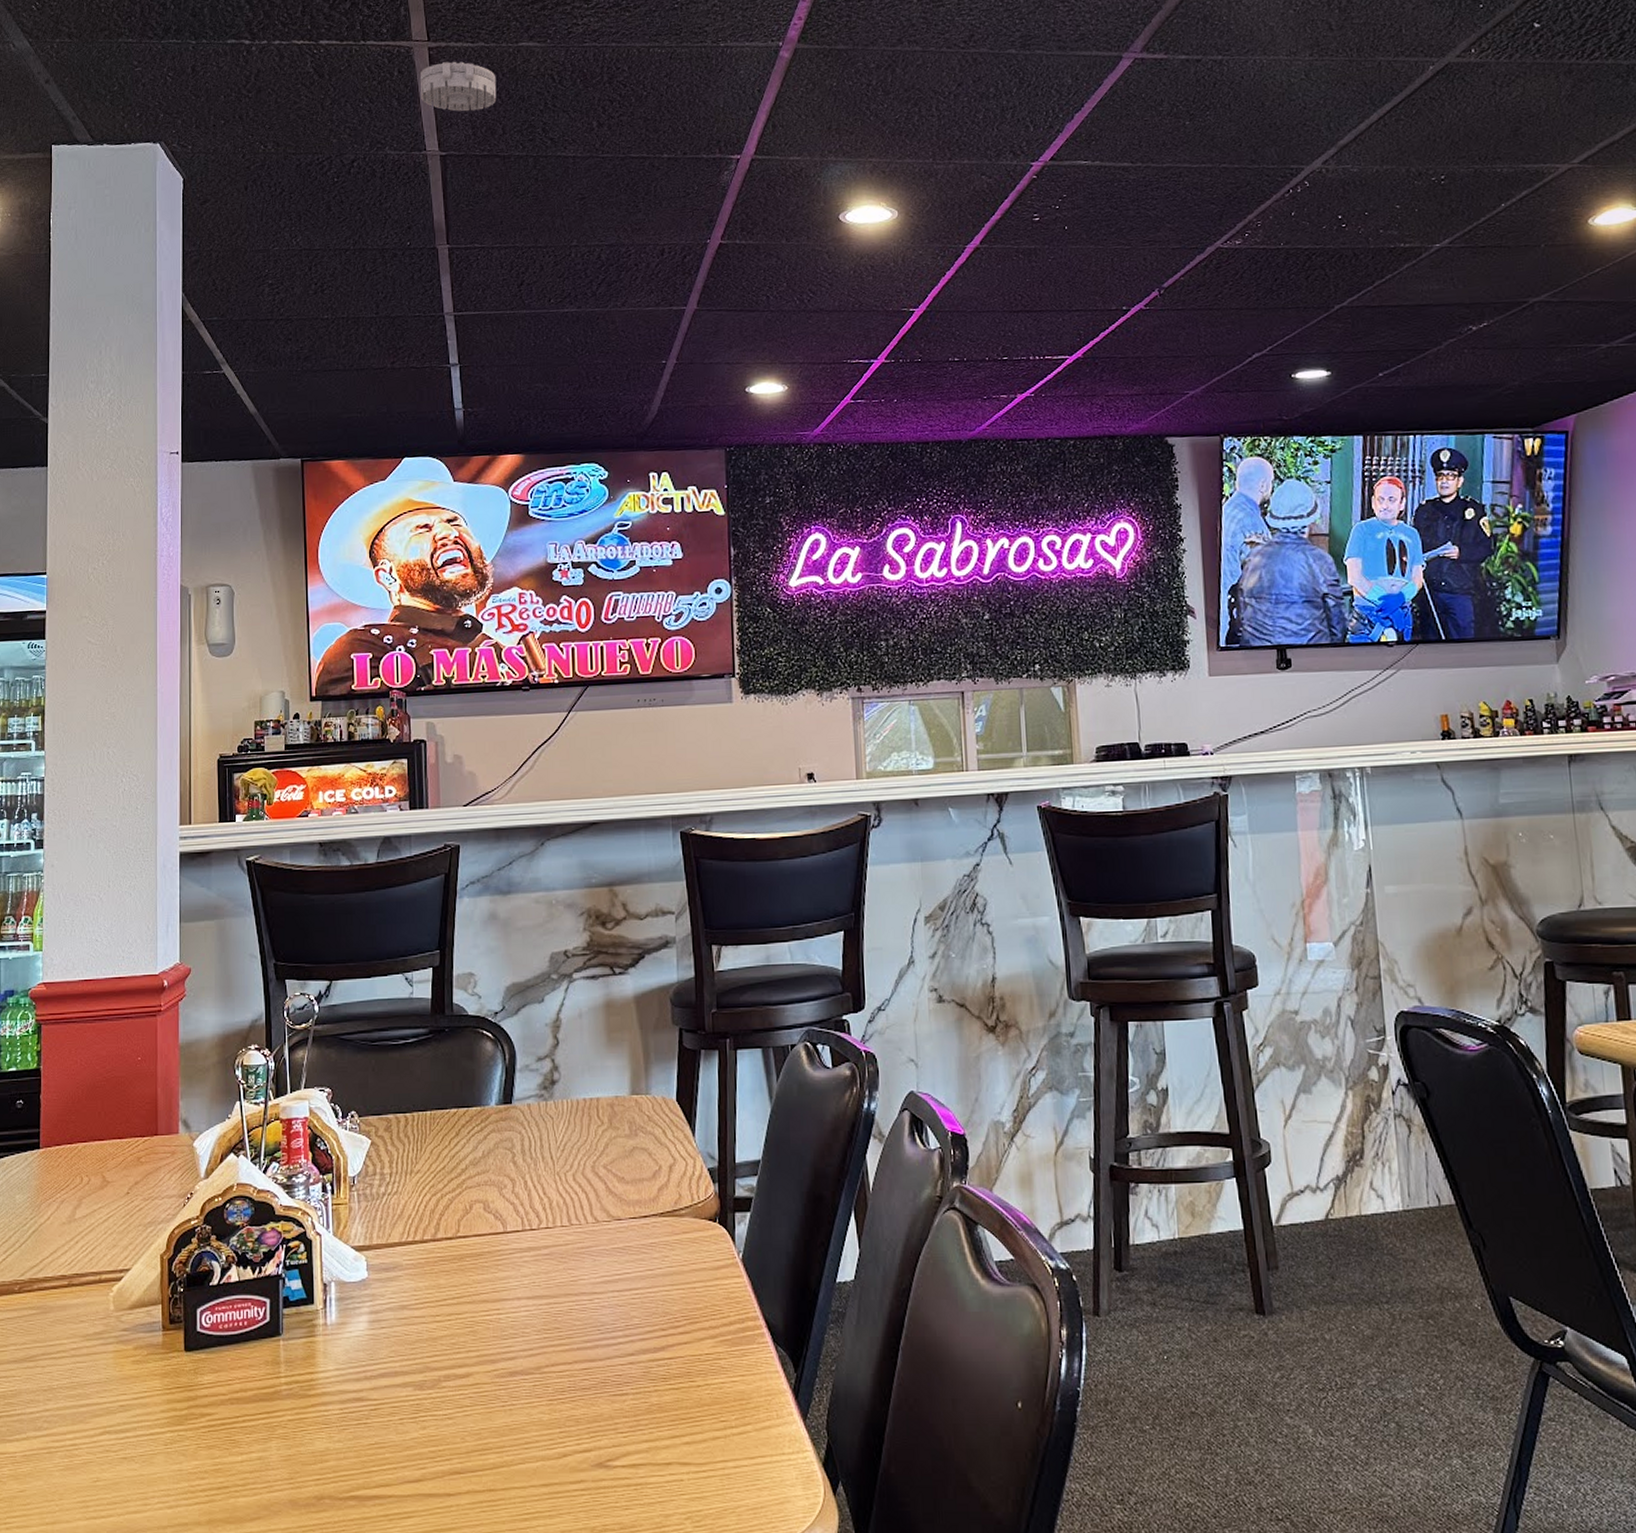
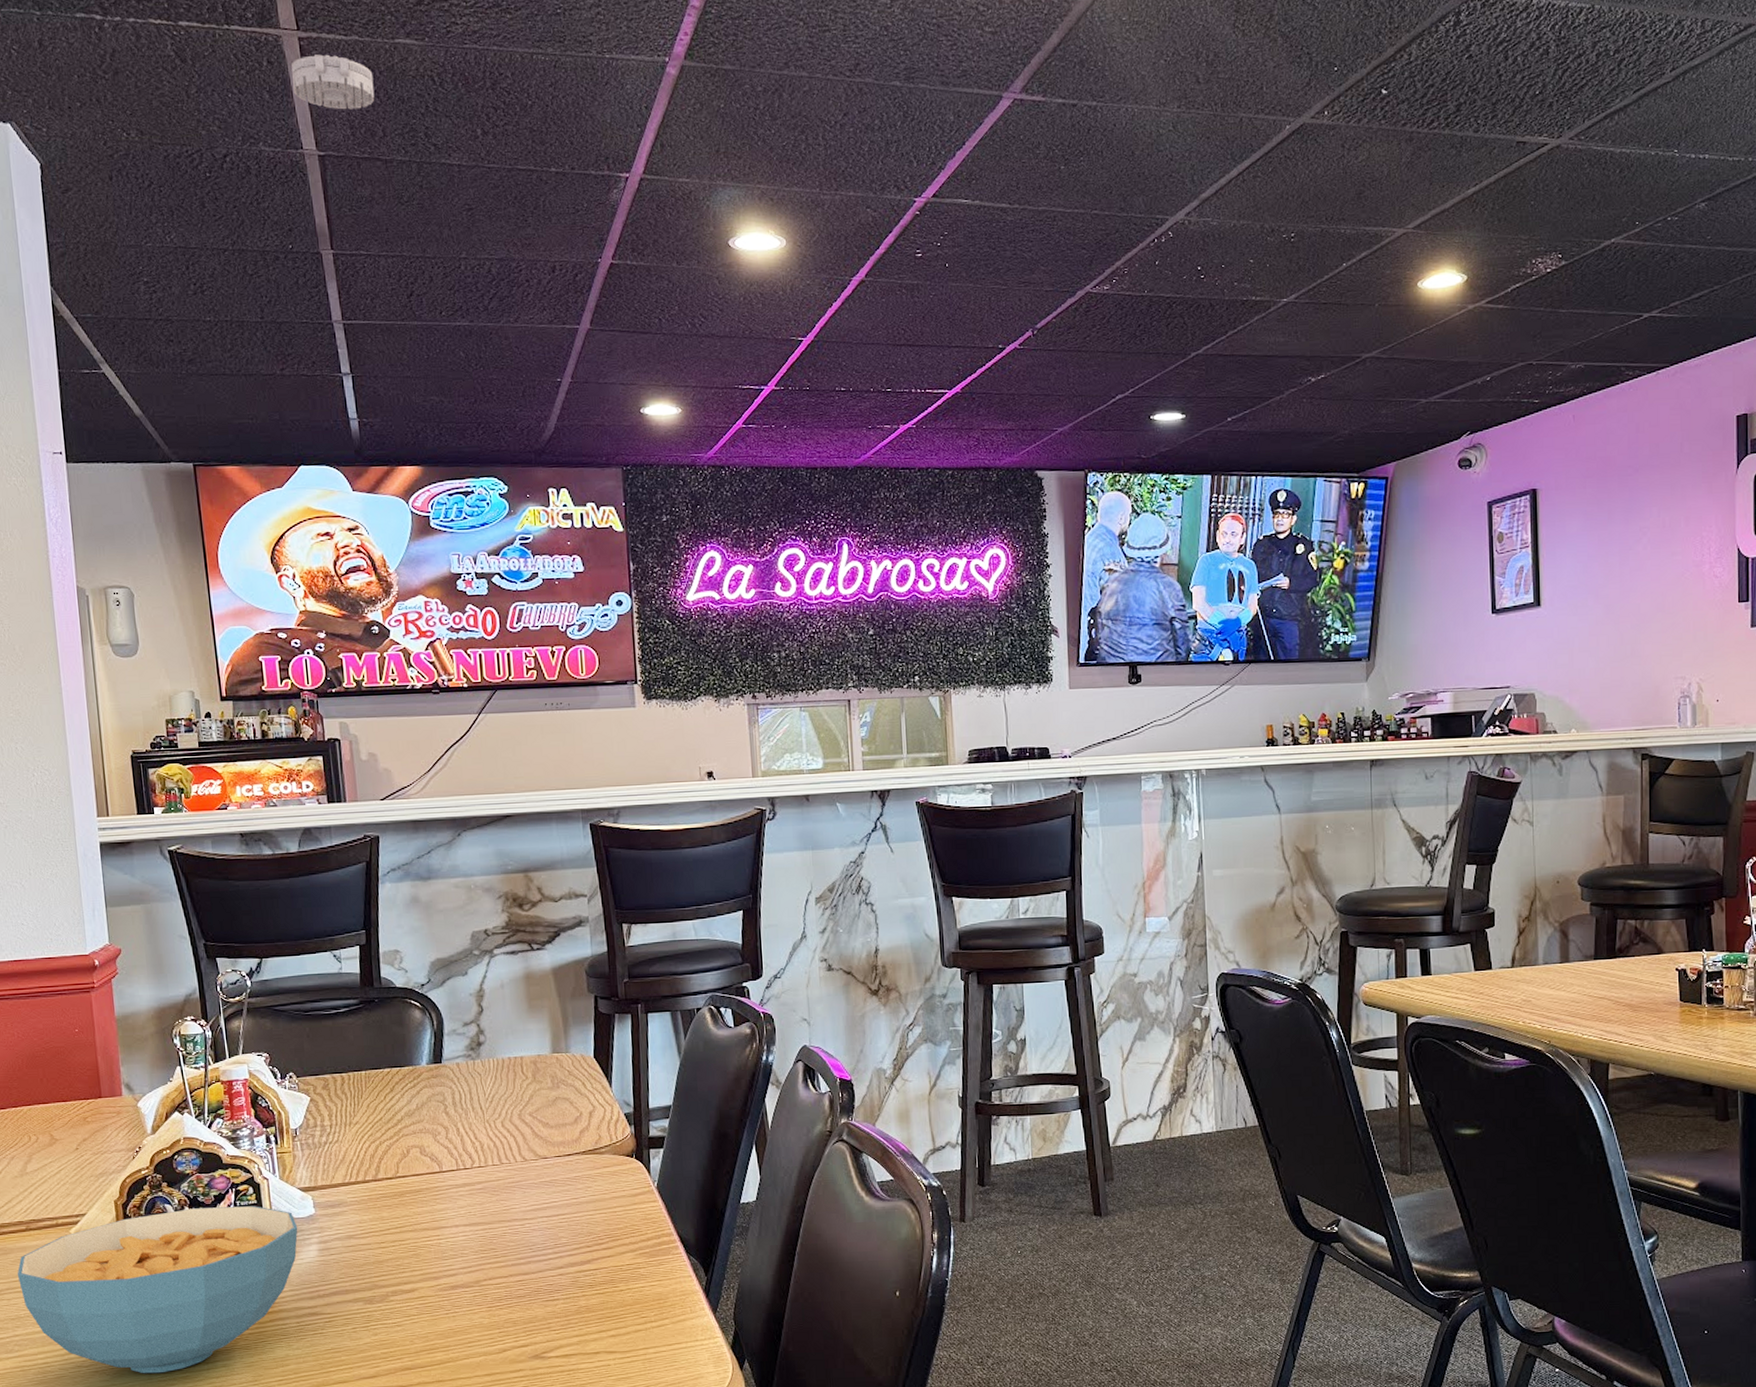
cereal bowl: none [54,1266,349,1464] -> present [17,1206,298,1374]

